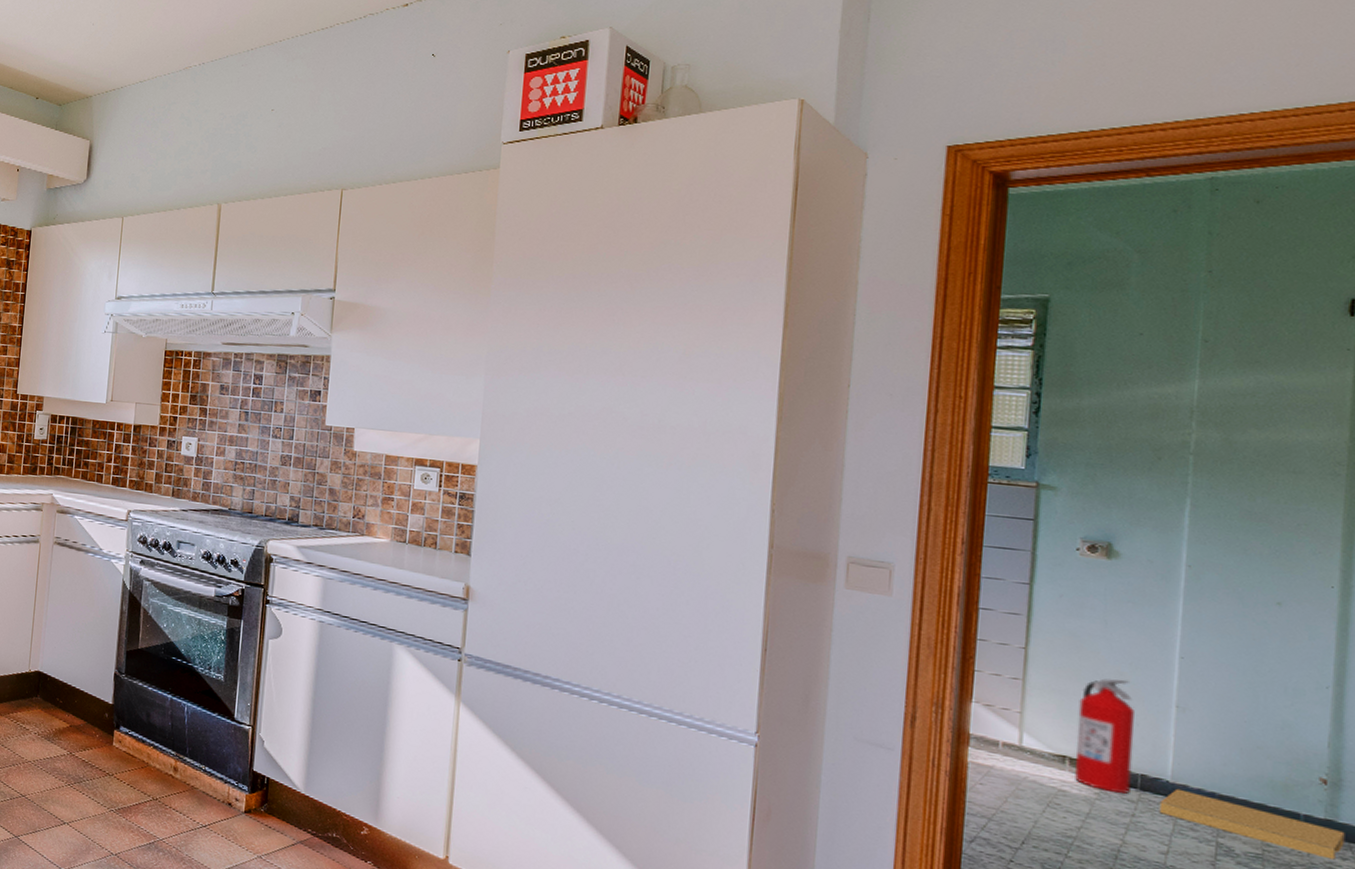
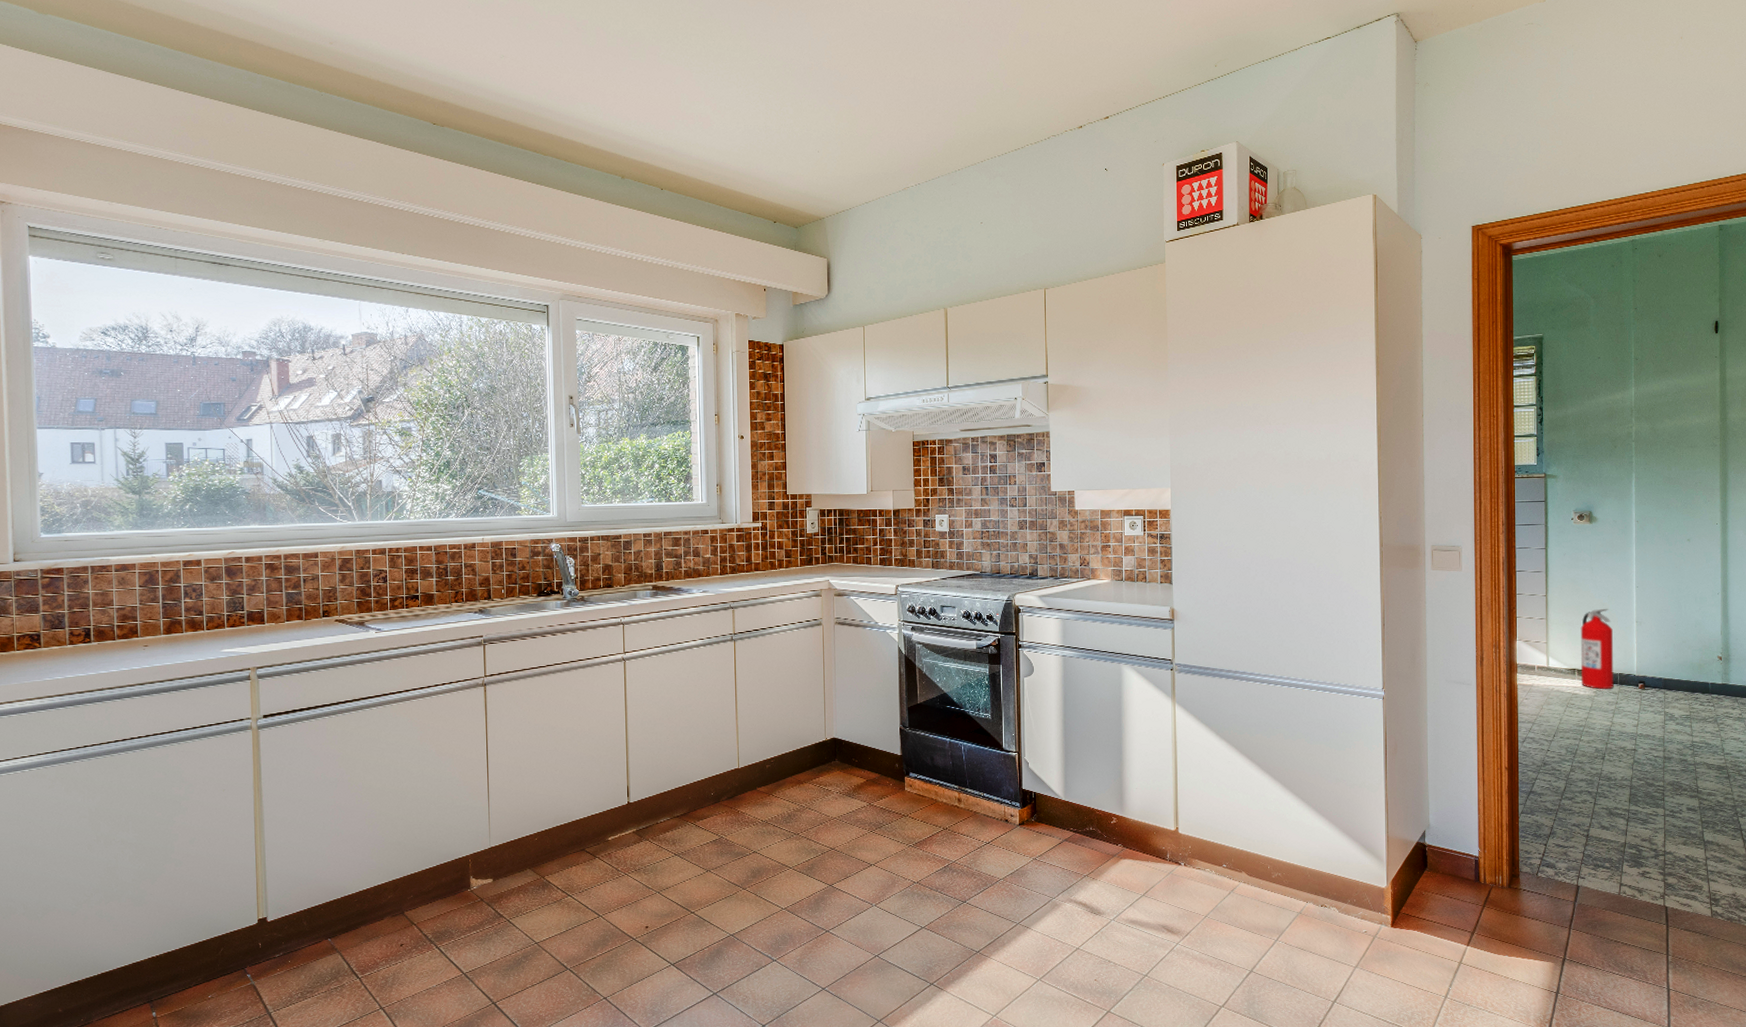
cardboard box: present [1159,788,1345,860] -> none [1631,679,1733,711]

